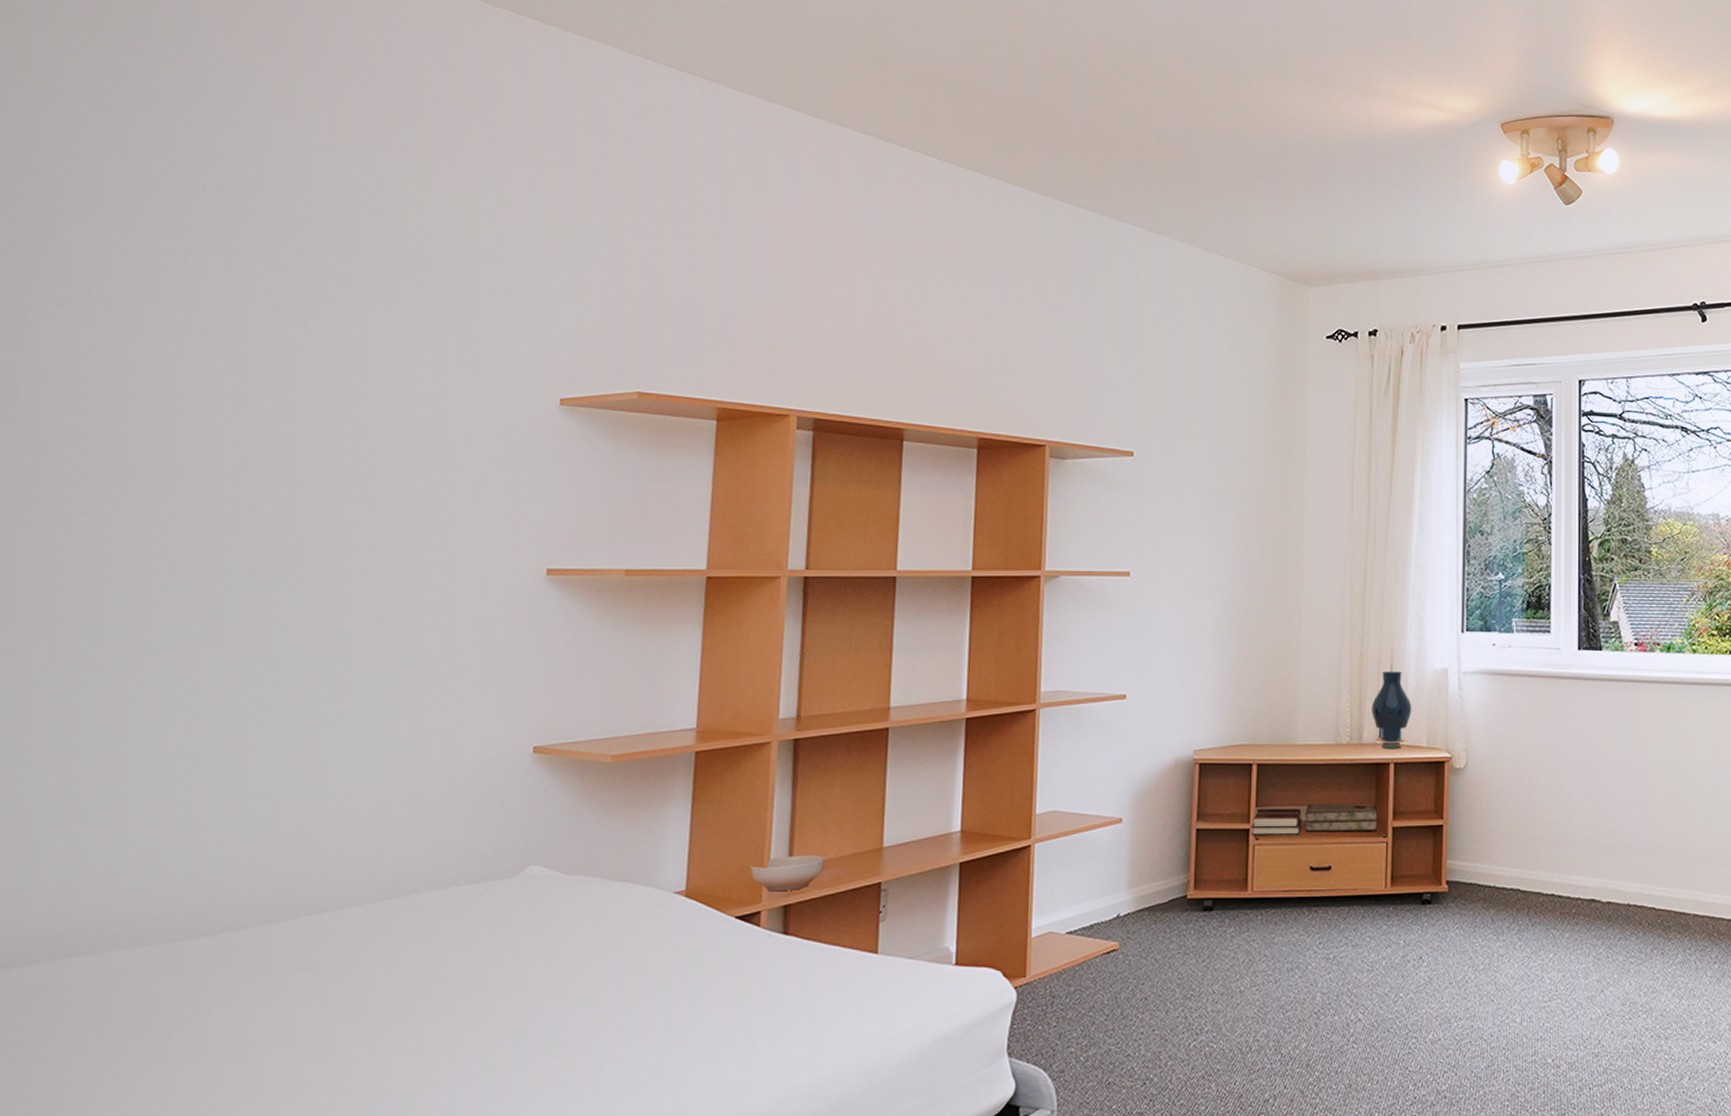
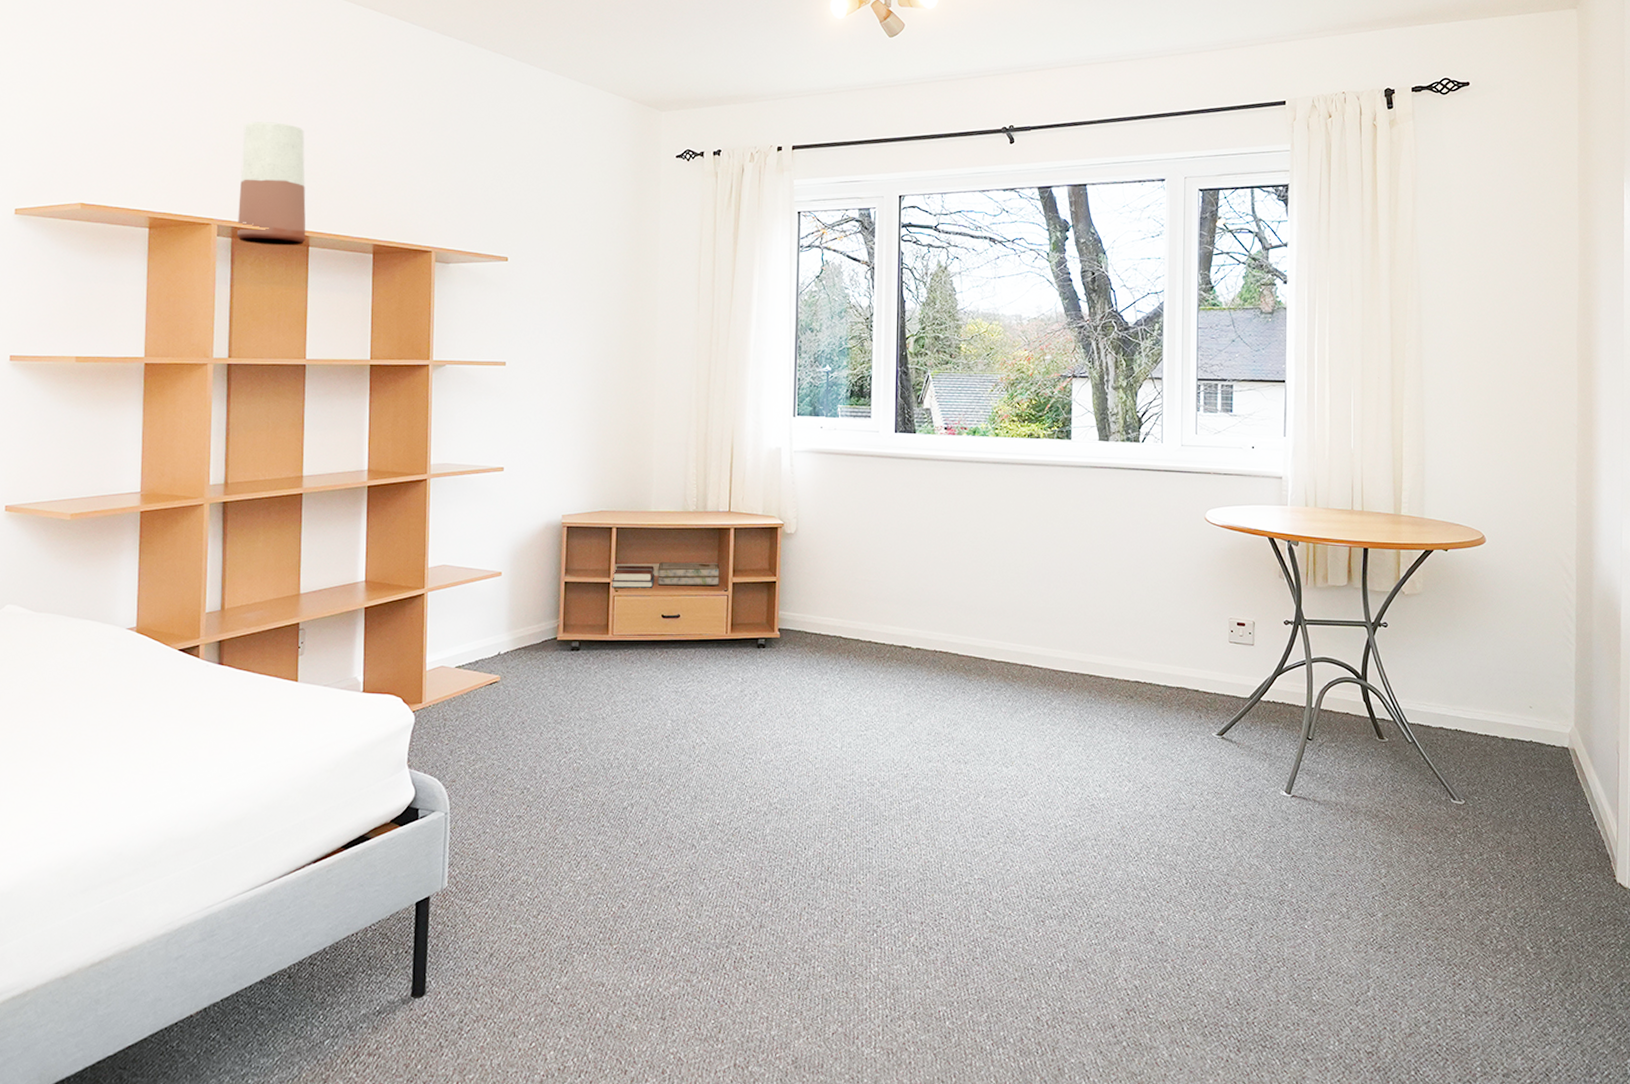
bowl: present [749,856,826,892] -> none [189,599,253,629]
vase: none [820,299,902,440] -> present [237,121,306,246]
vase: present [1372,671,1412,748] -> none [715,449,750,516]

